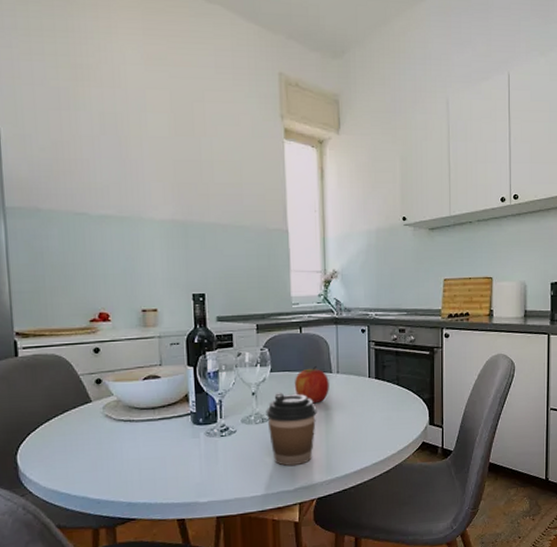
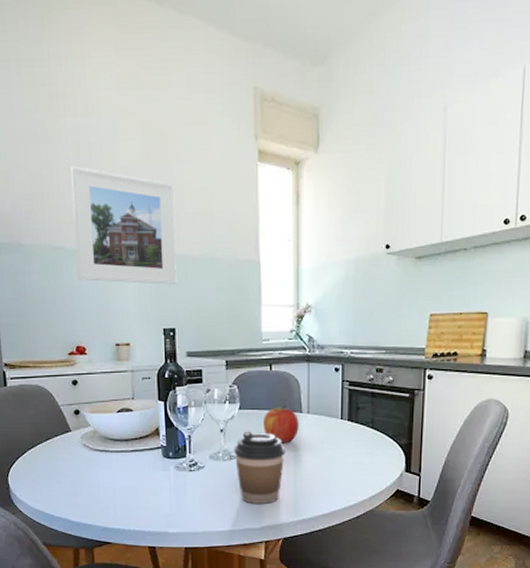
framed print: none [95,134,206,251] -> present [71,165,177,285]

